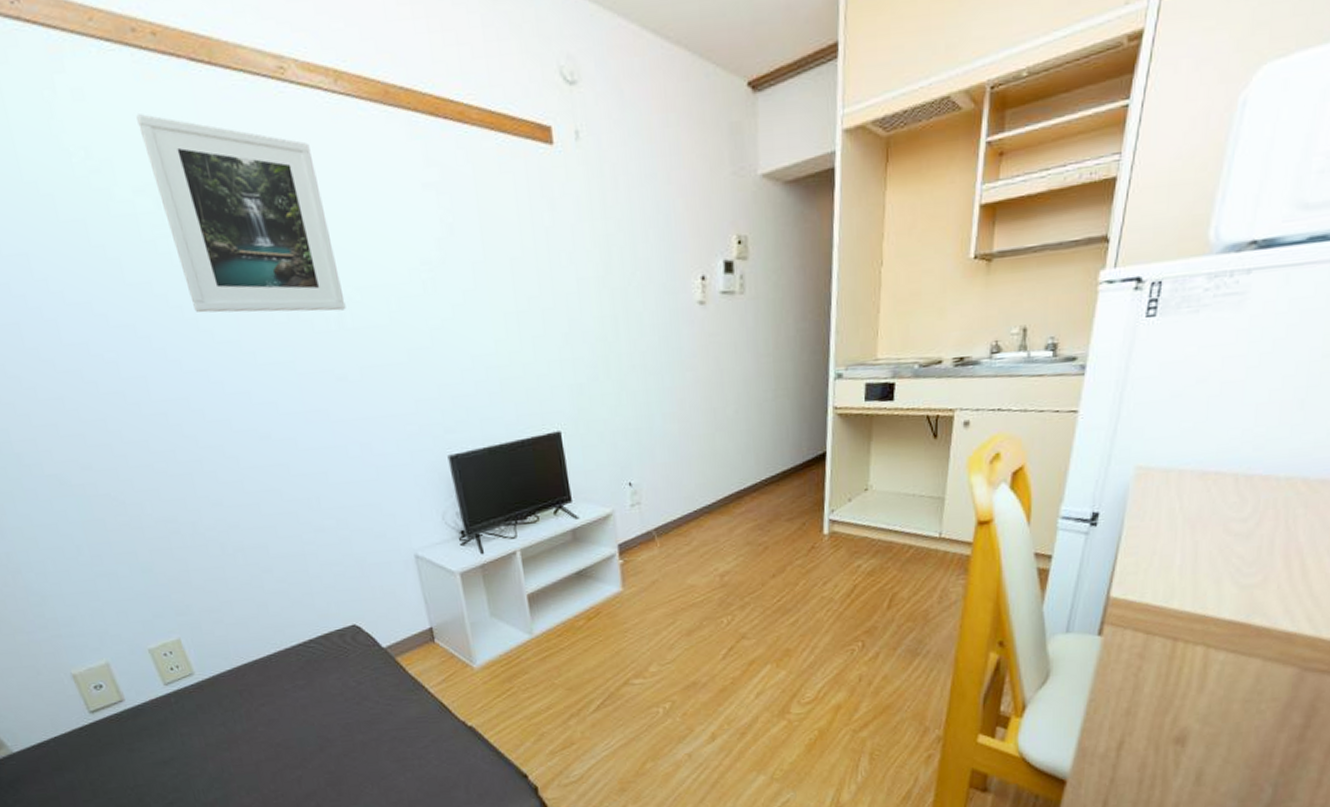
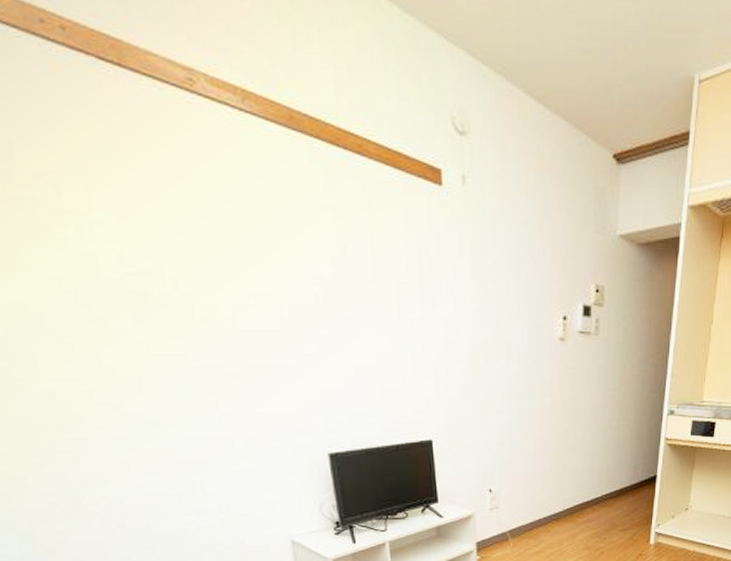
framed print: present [136,114,346,313] -> none [40,103,240,312]

